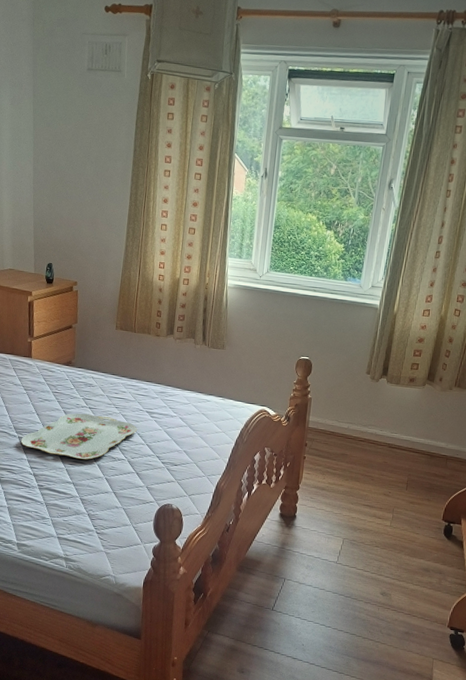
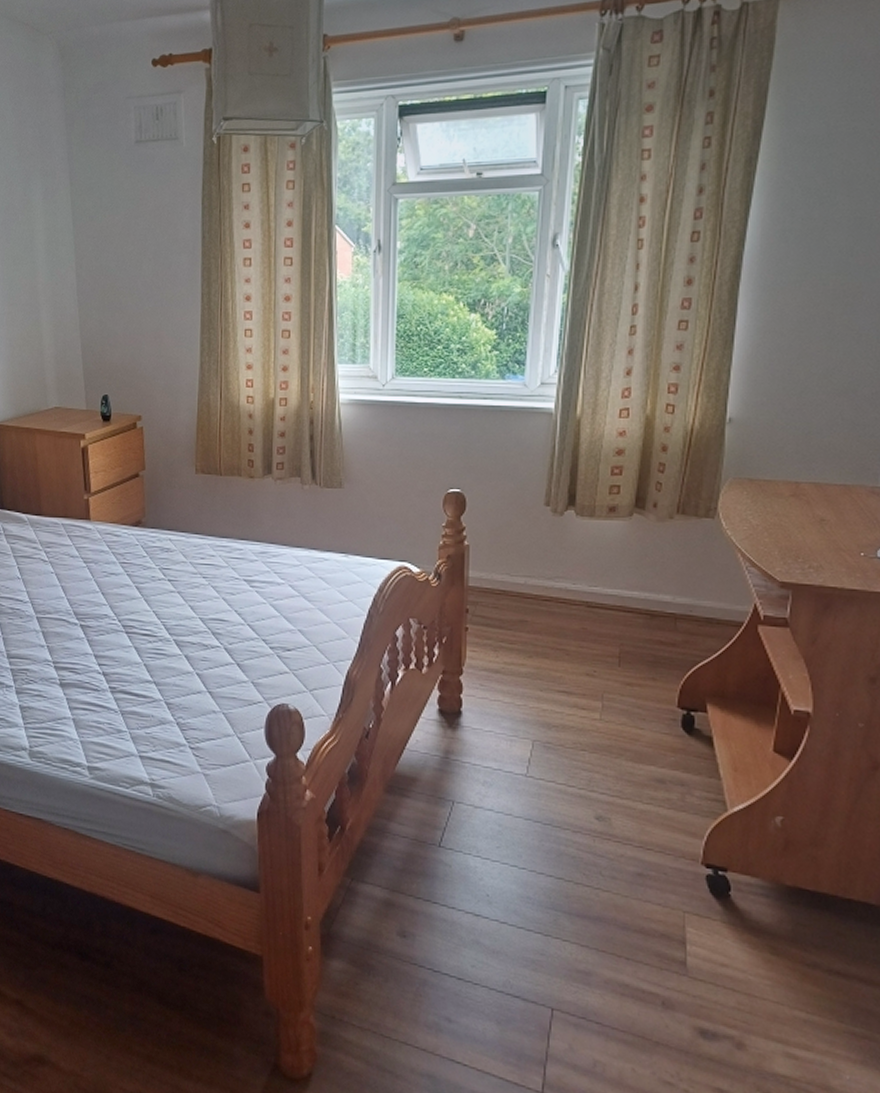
serving tray: present [21,413,137,460] -> none [84,588,233,651]

